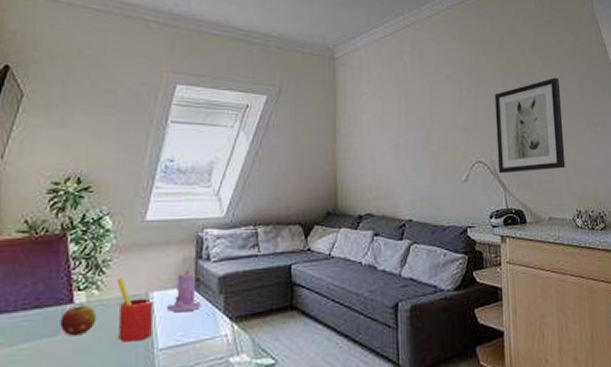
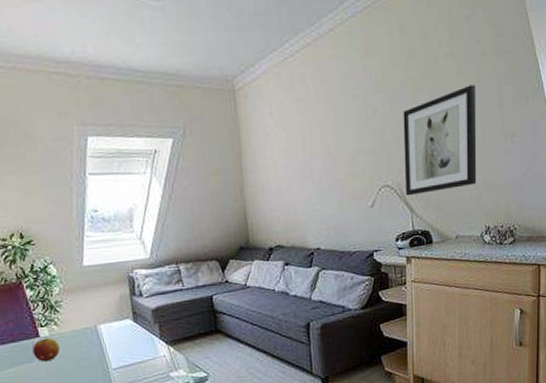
straw: present [116,277,153,342] -> none [69,314,105,365]
candle: present [167,268,201,313] -> none [113,304,141,340]

